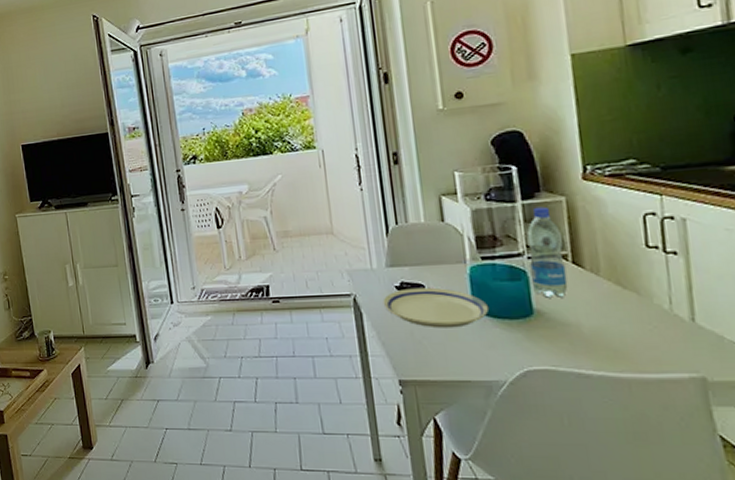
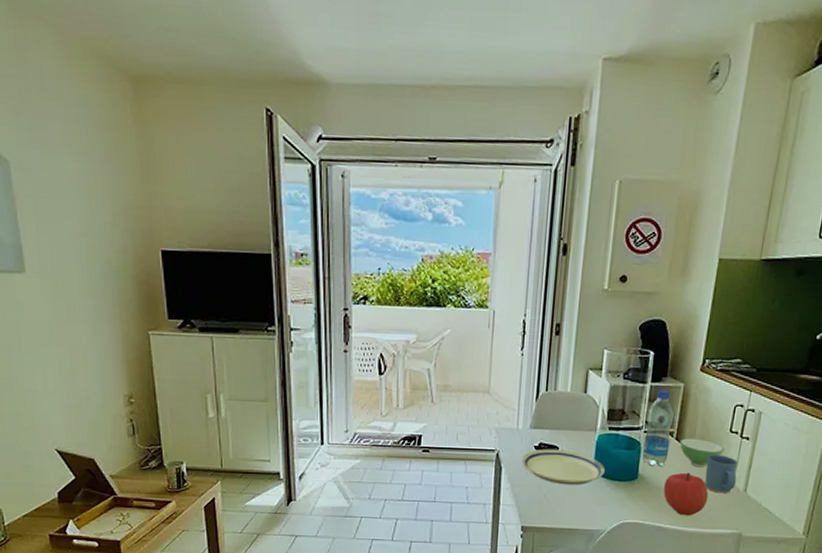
fruit: none [571,302,641,358] -> present [663,472,709,516]
bowl: none [578,259,645,295] -> present [679,438,725,468]
mug: none [623,276,676,326] -> present [705,454,739,493]

